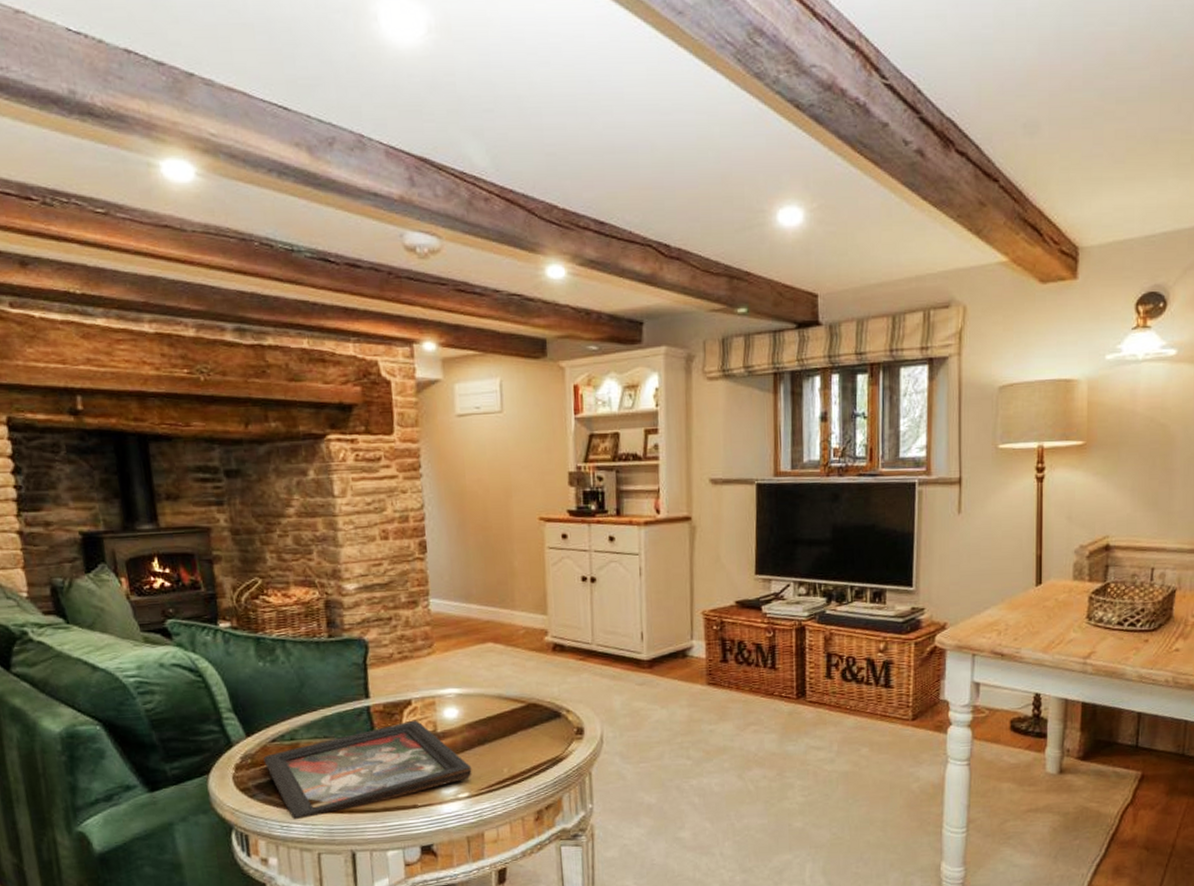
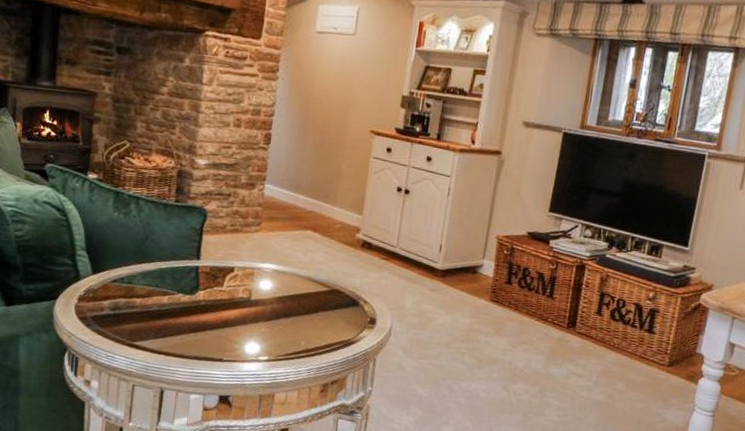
decorative tray: present [263,720,472,820] -> none [103,285,275,353]

